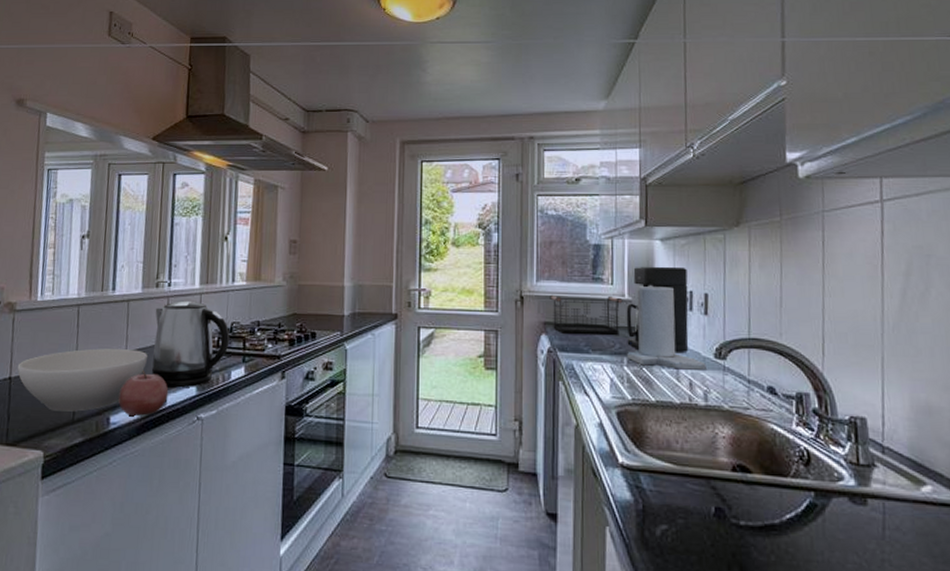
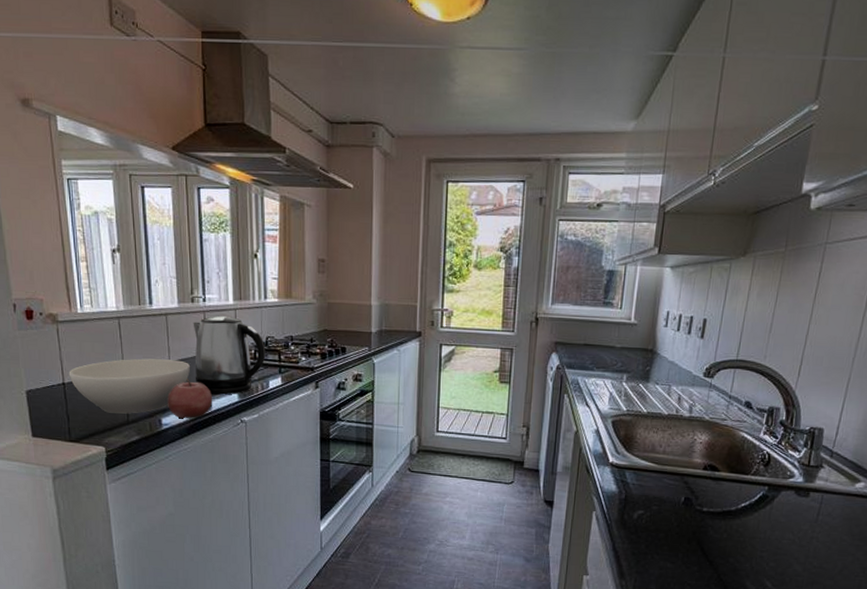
dish rack: present [550,294,623,335] -> none [562,316,629,355]
coffee maker: present [626,266,689,352] -> none [628,292,691,371]
paper towel: present [627,286,706,370] -> none [627,311,695,387]

